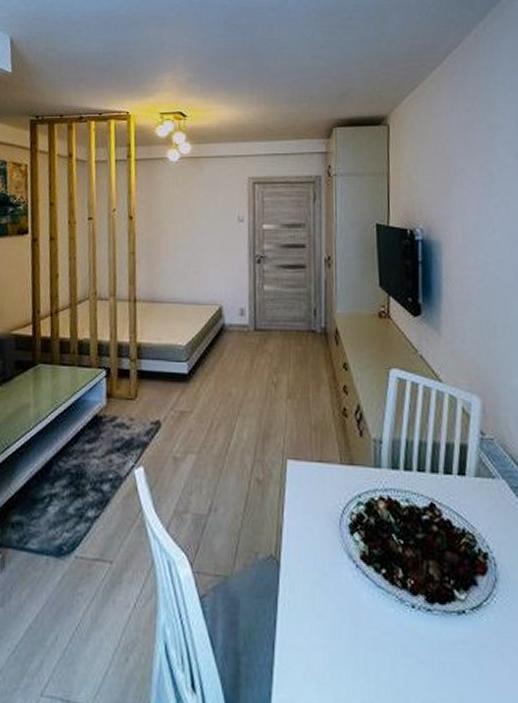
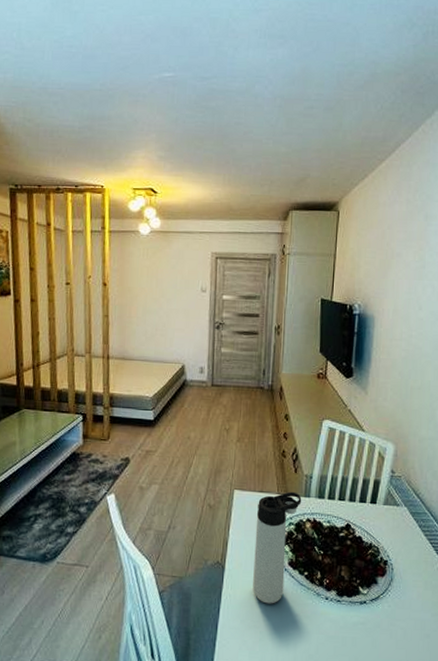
thermos bottle: none [316,461,371,614] -> present [253,491,302,604]

